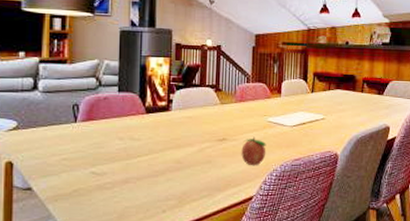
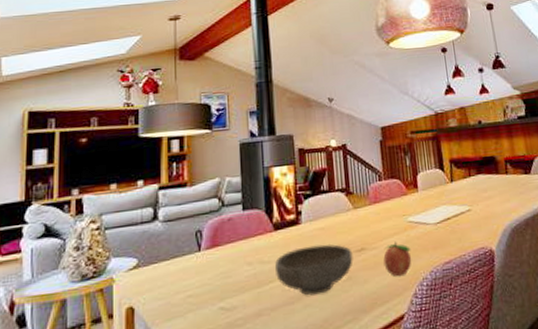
bowl: none [144,131,215,172] -> present [275,243,353,296]

